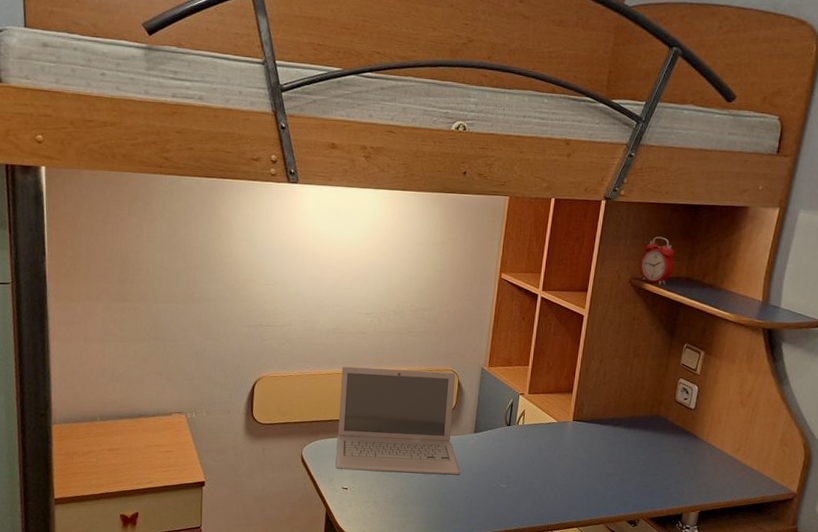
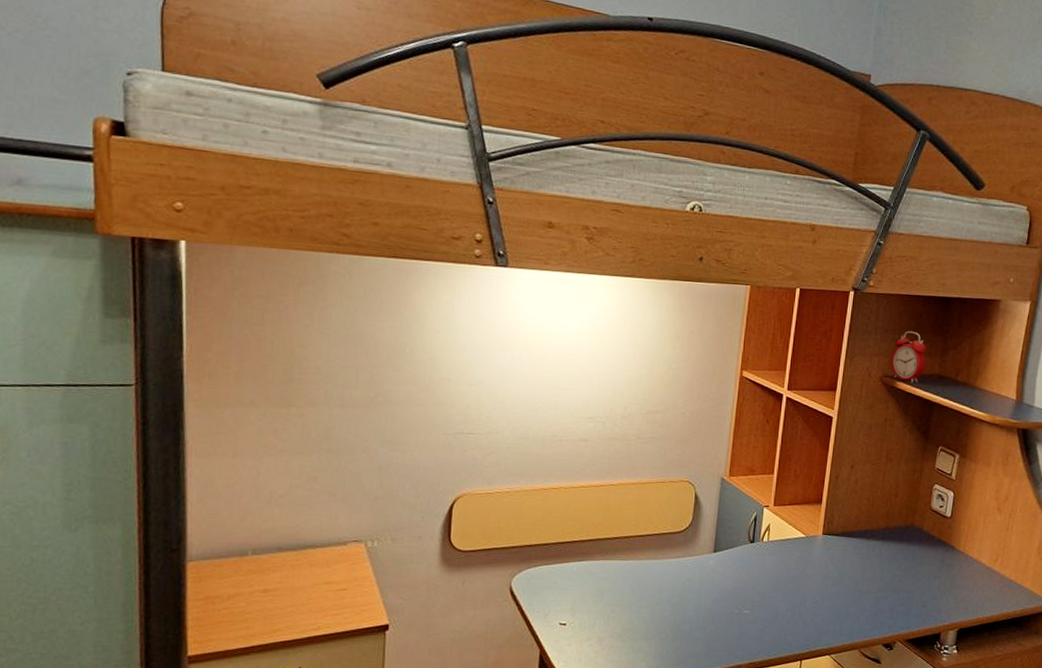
laptop: present [335,366,460,475] -> none [551,479,698,603]

